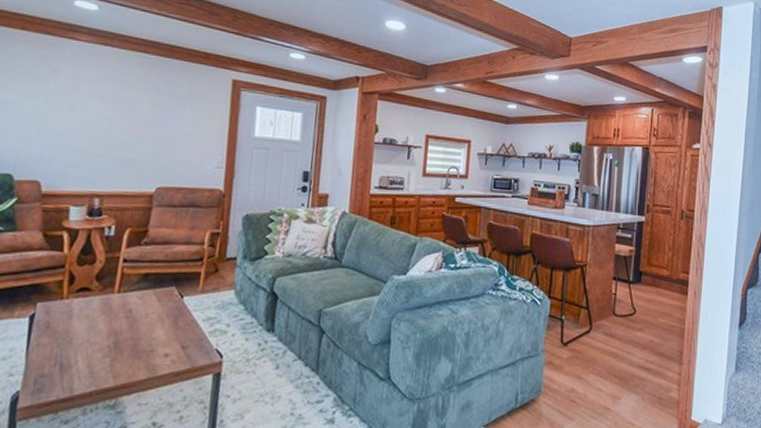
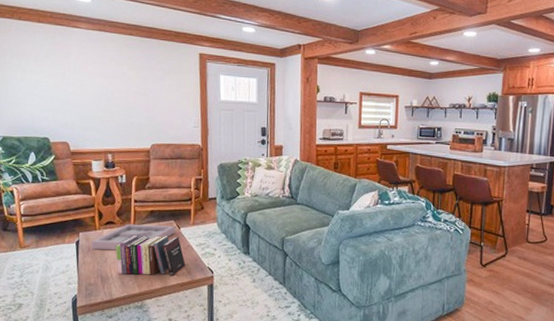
decorative tray: none [51,290,177,328] -> present [91,223,175,251]
books: none [85,305,186,362] -> present [115,234,186,276]

